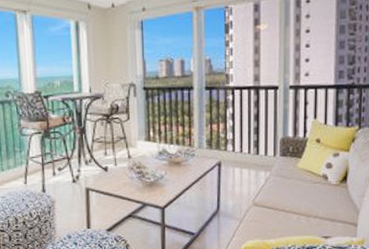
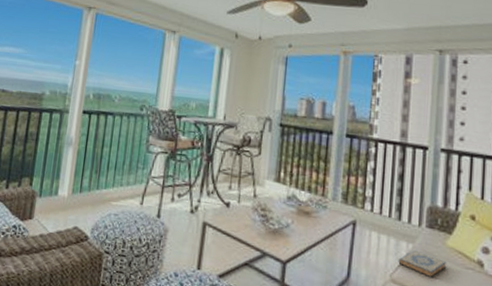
hardback book: none [258,176,299,197] -> present [398,249,447,279]

